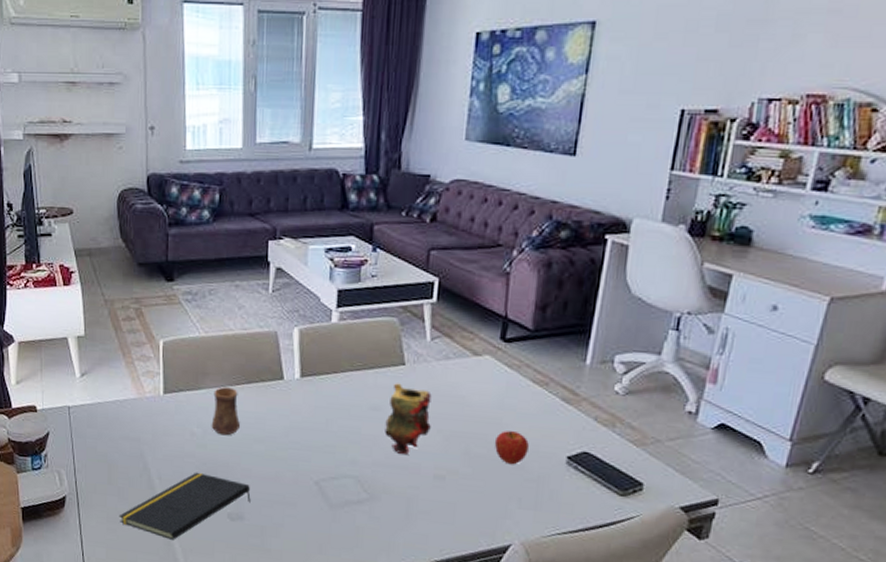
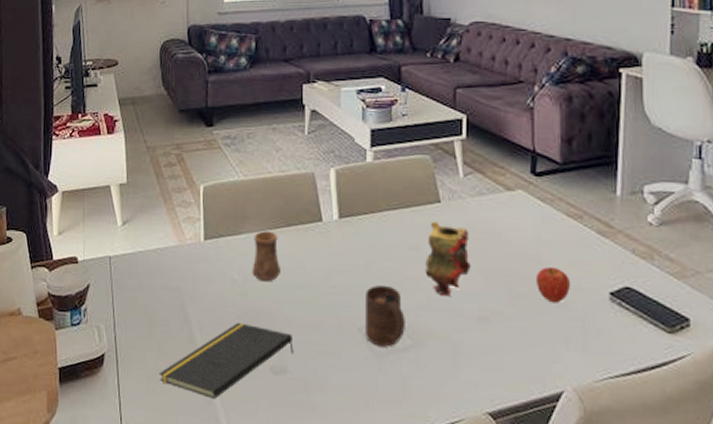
cup: none [322,441,362,500] -> present [365,284,405,347]

